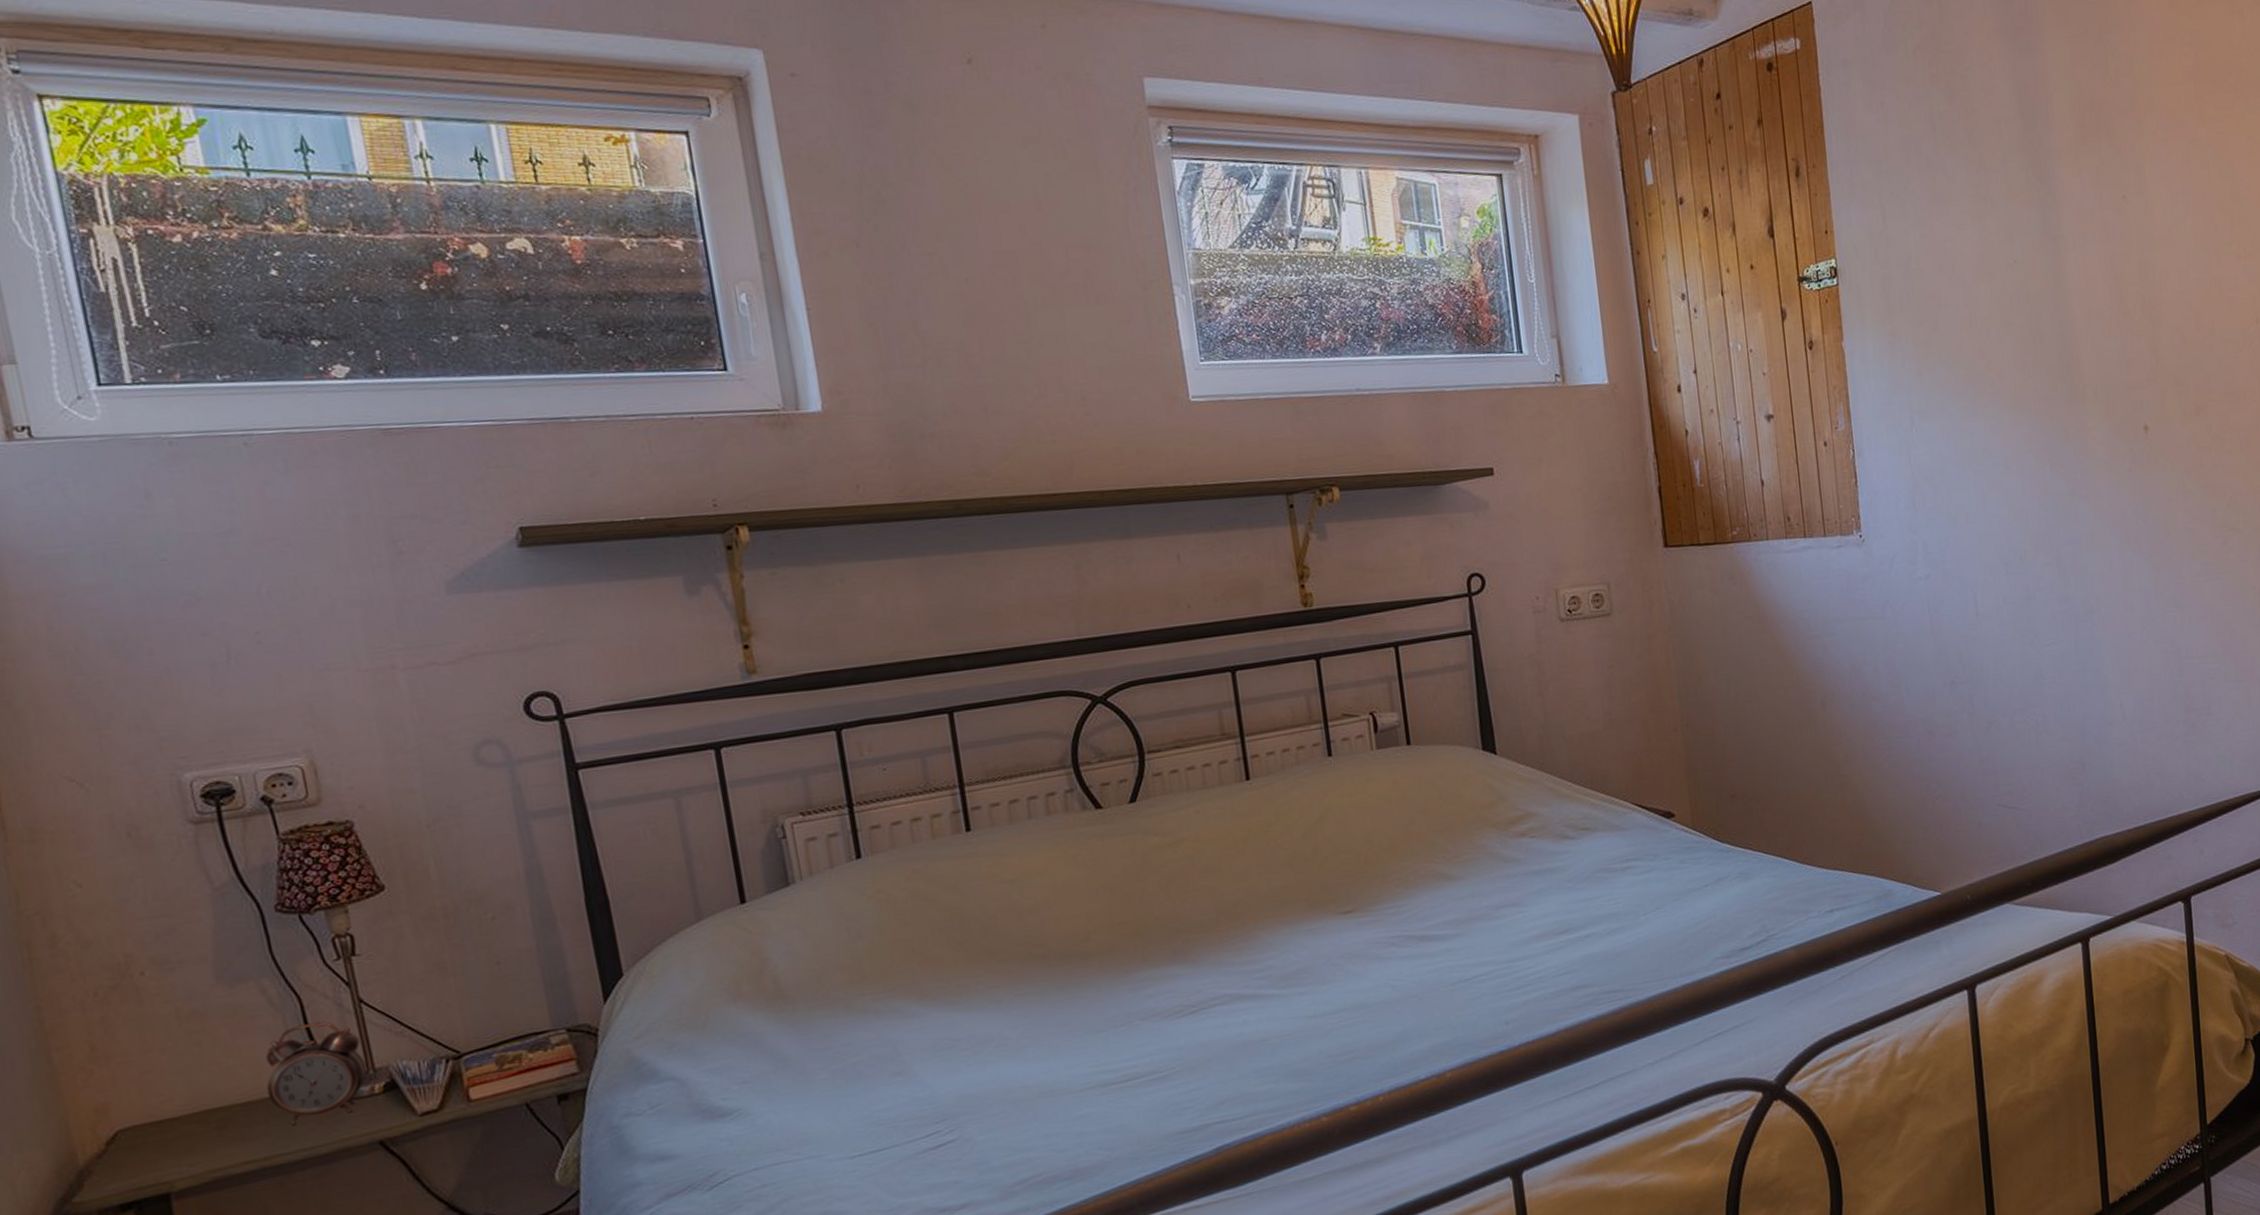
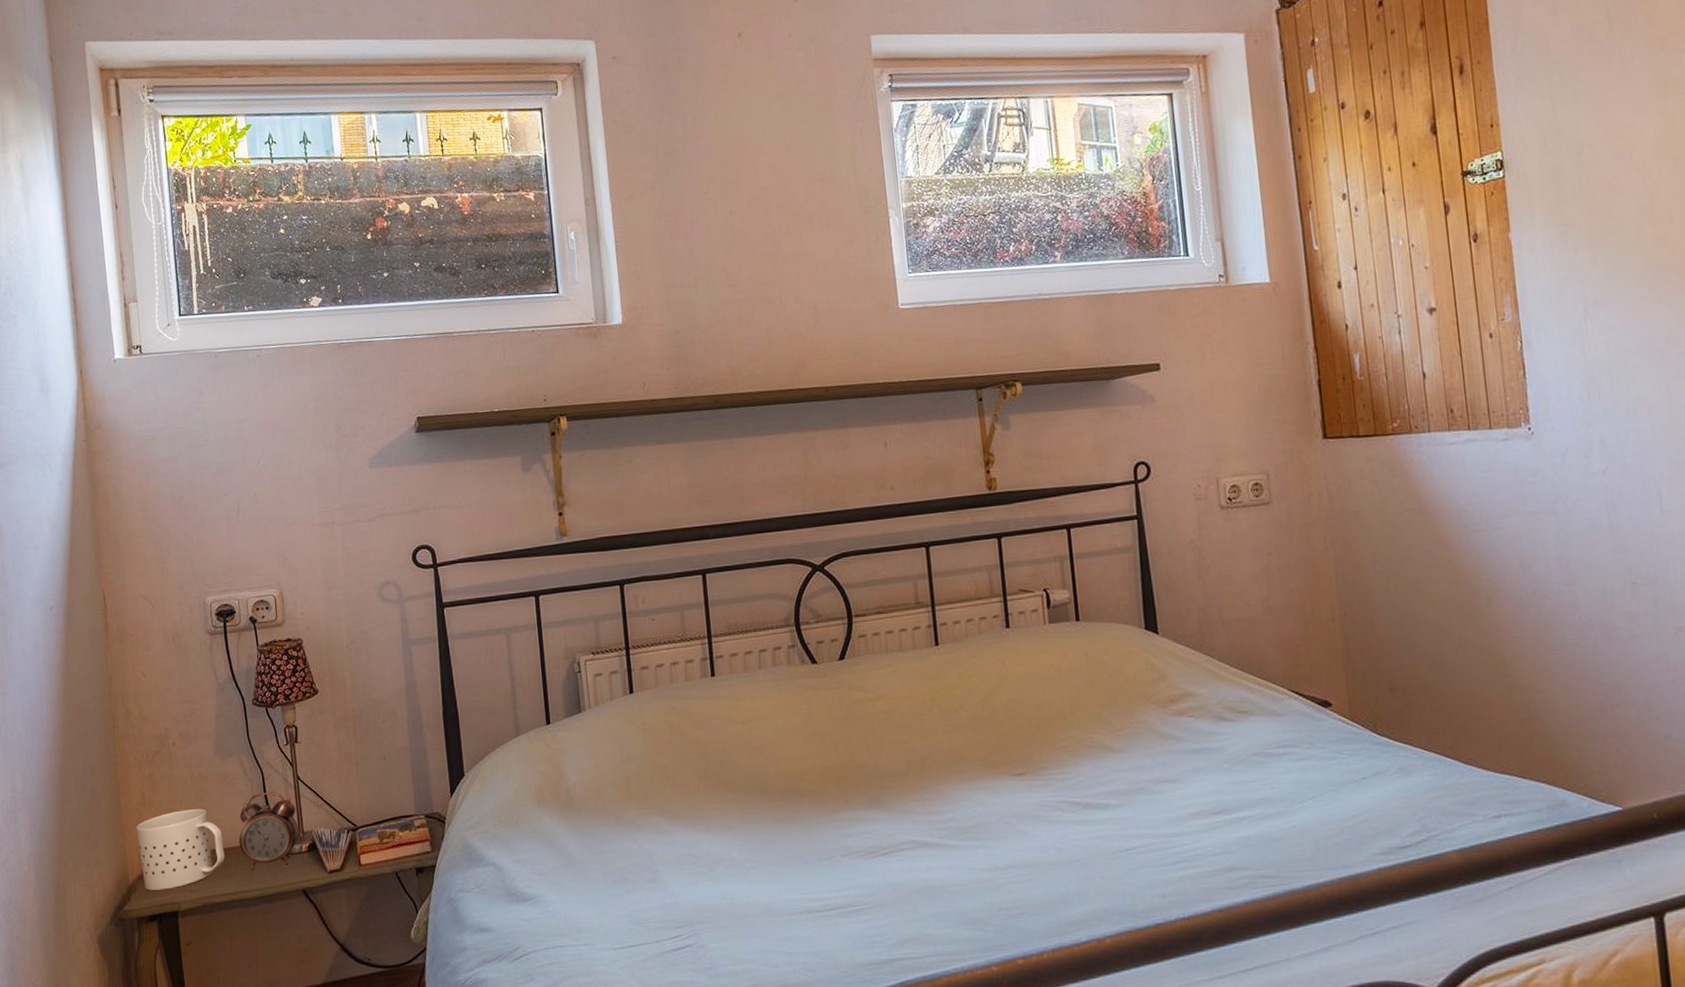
mug: none [83,1055,246,1172] -> present [136,809,225,892]

